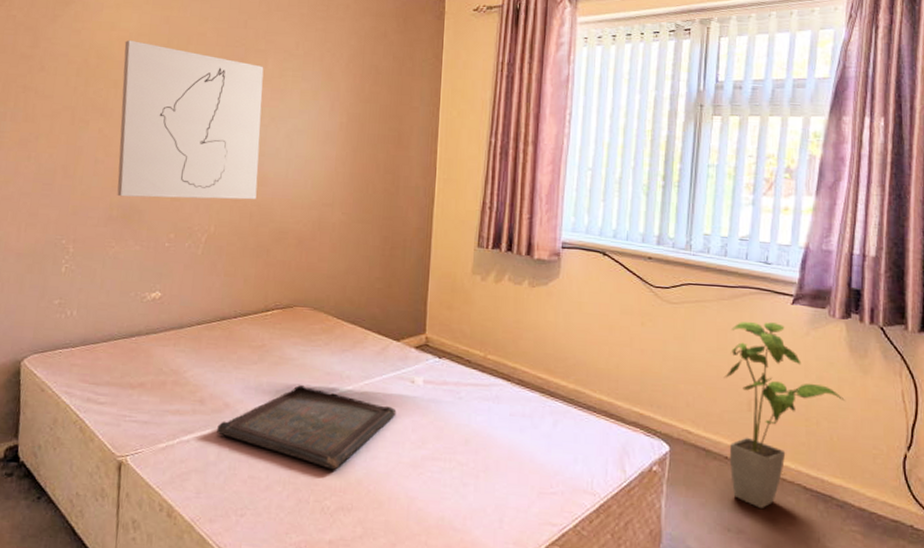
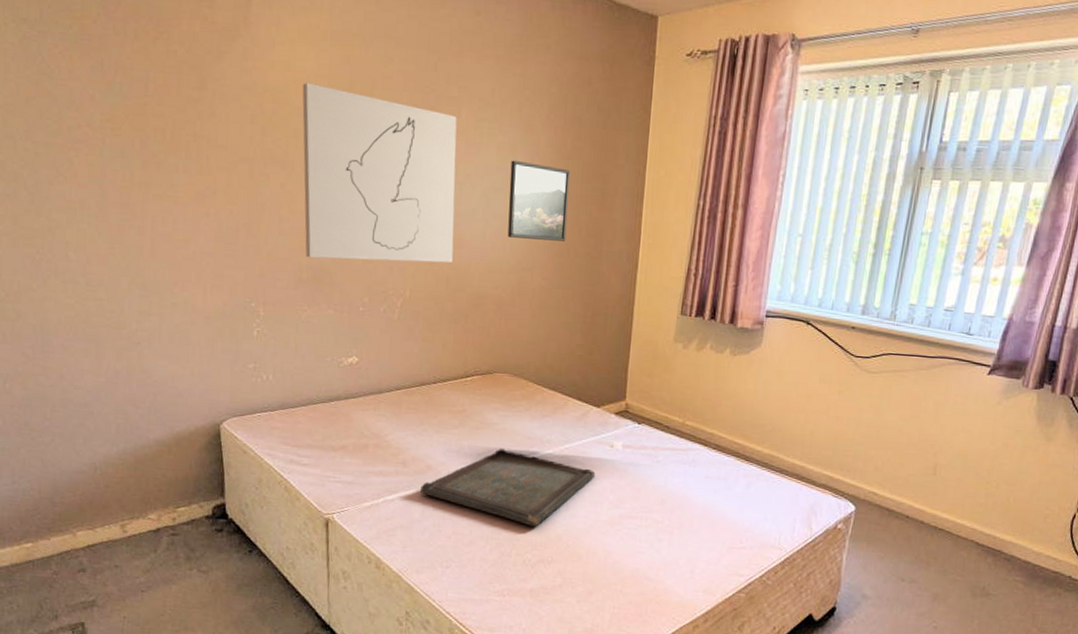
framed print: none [309,104,368,178] -> present [507,160,570,242]
house plant: present [723,322,845,508] -> none [910,391,1026,561]

